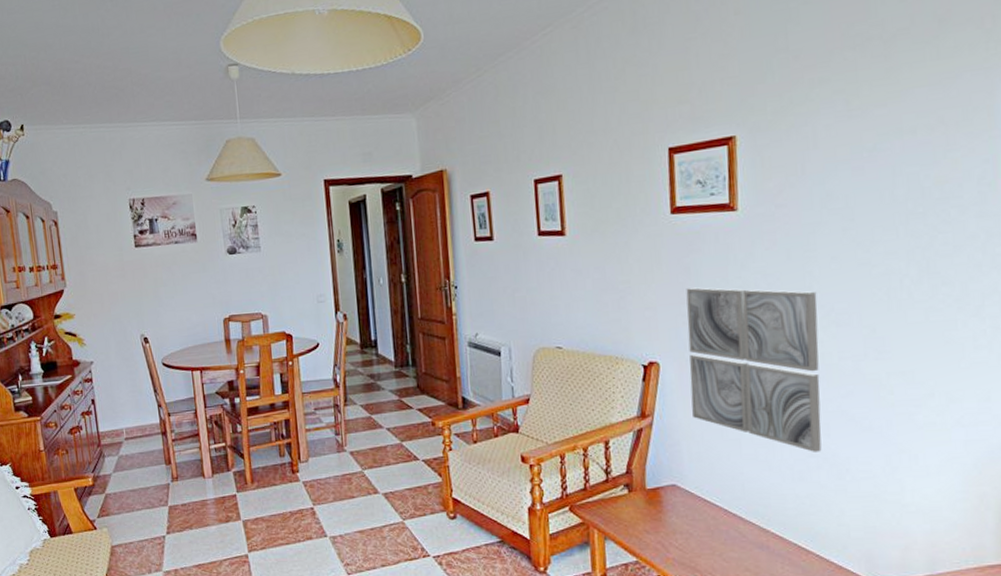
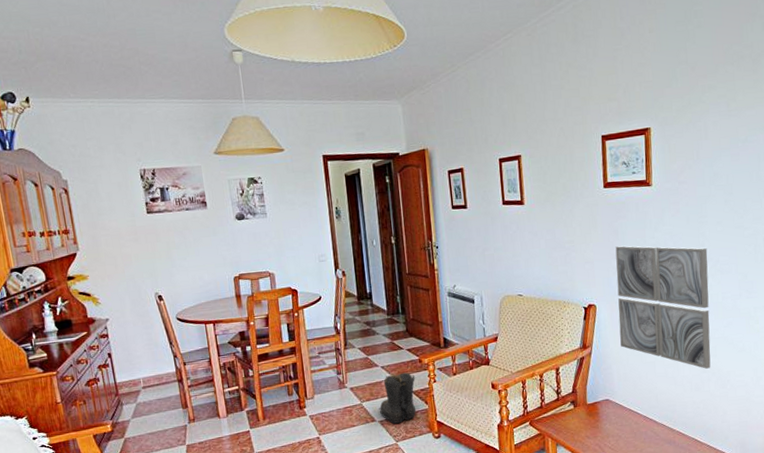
boots: none [383,437,428,498] -> present [379,372,417,424]

